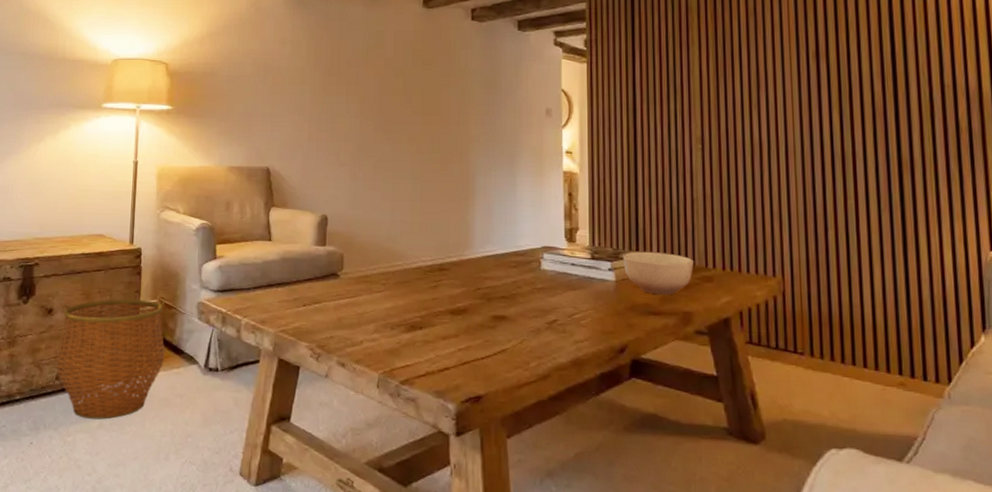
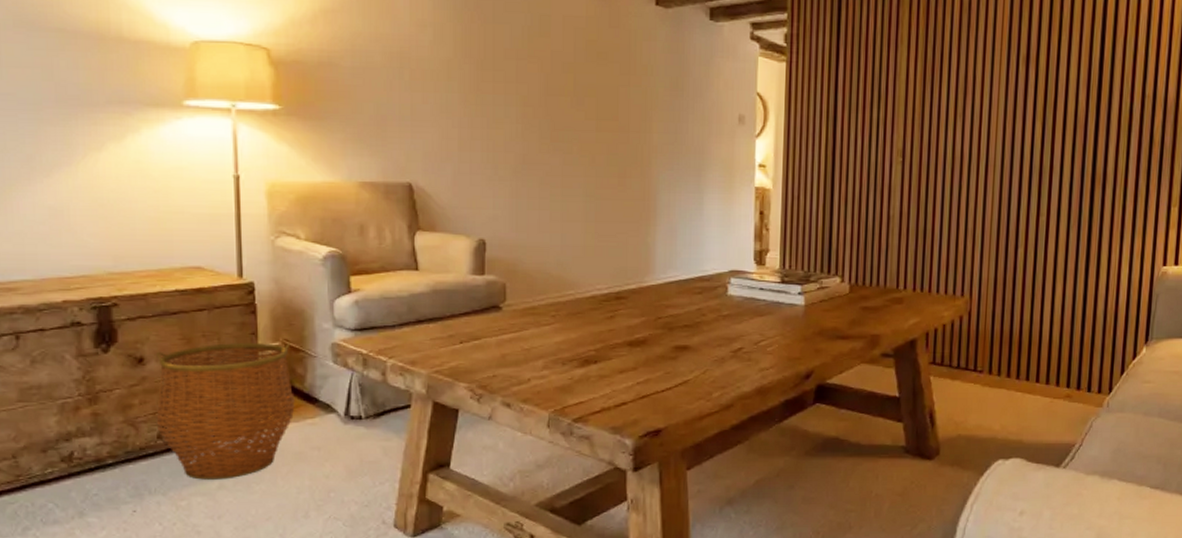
bowl: present [623,251,695,296] -> none [813,273,886,319]

